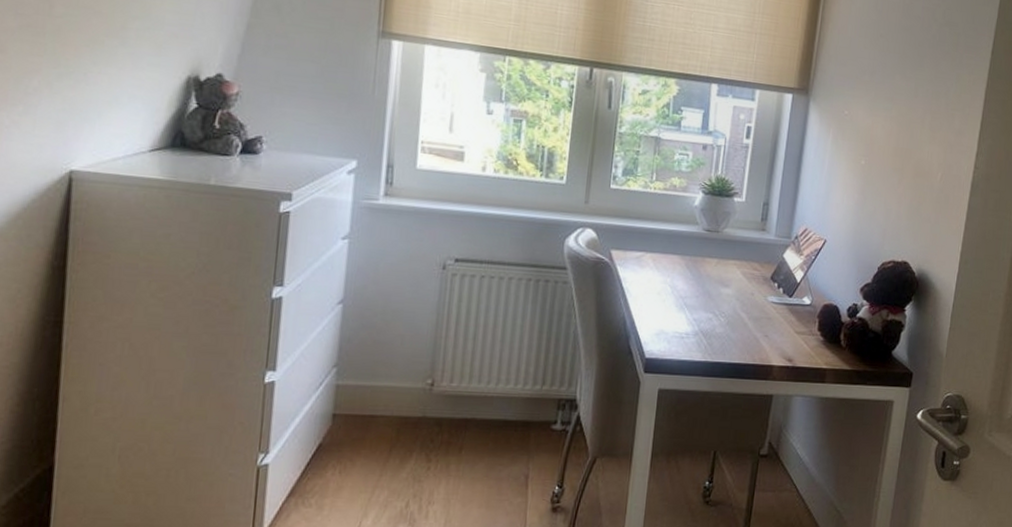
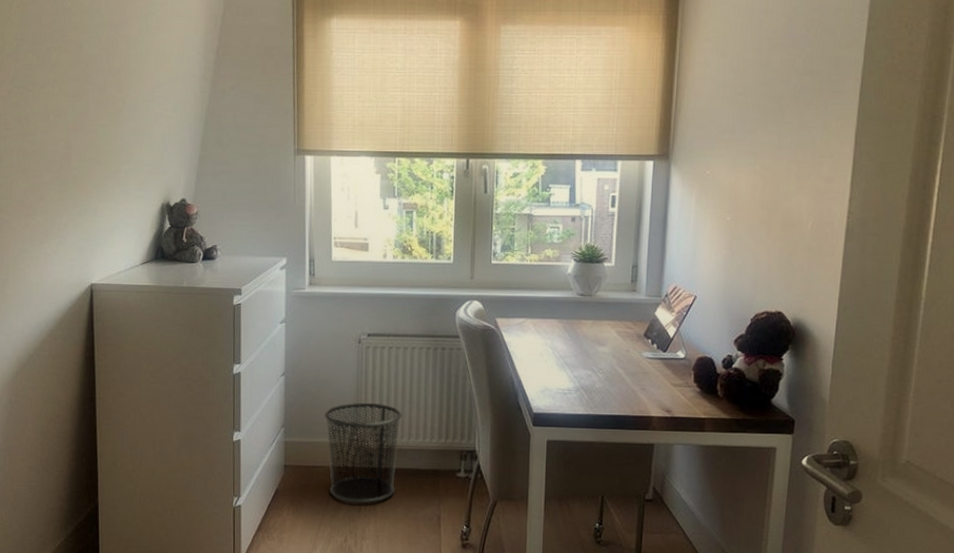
waste bin: none [391,339,491,461] -> present [325,402,402,504]

